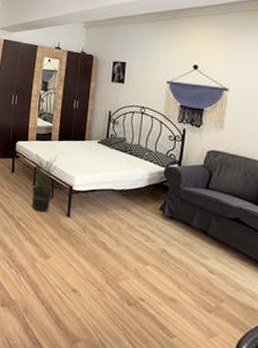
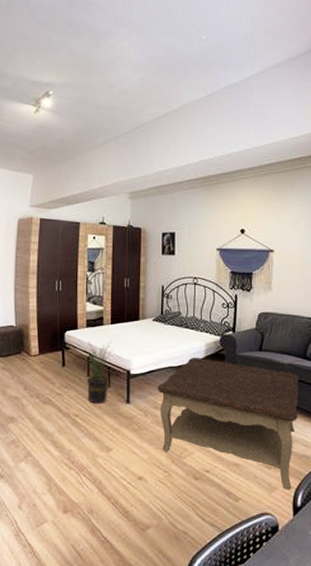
coffee table: none [97,183,251,341] -> present [157,357,300,490]

